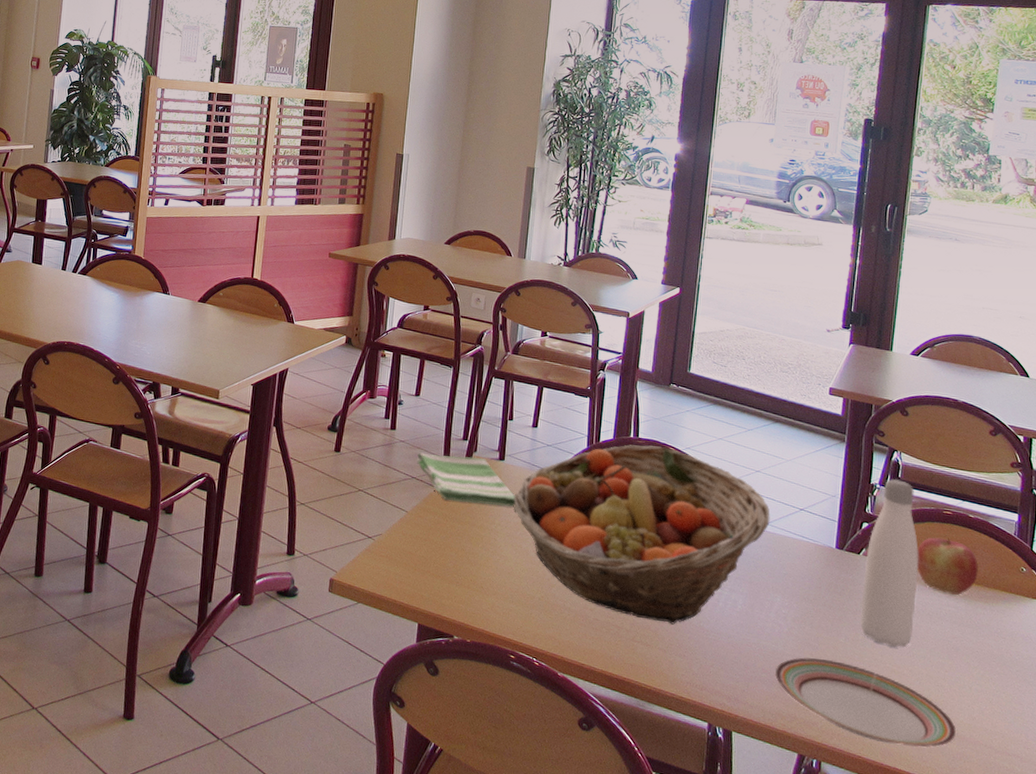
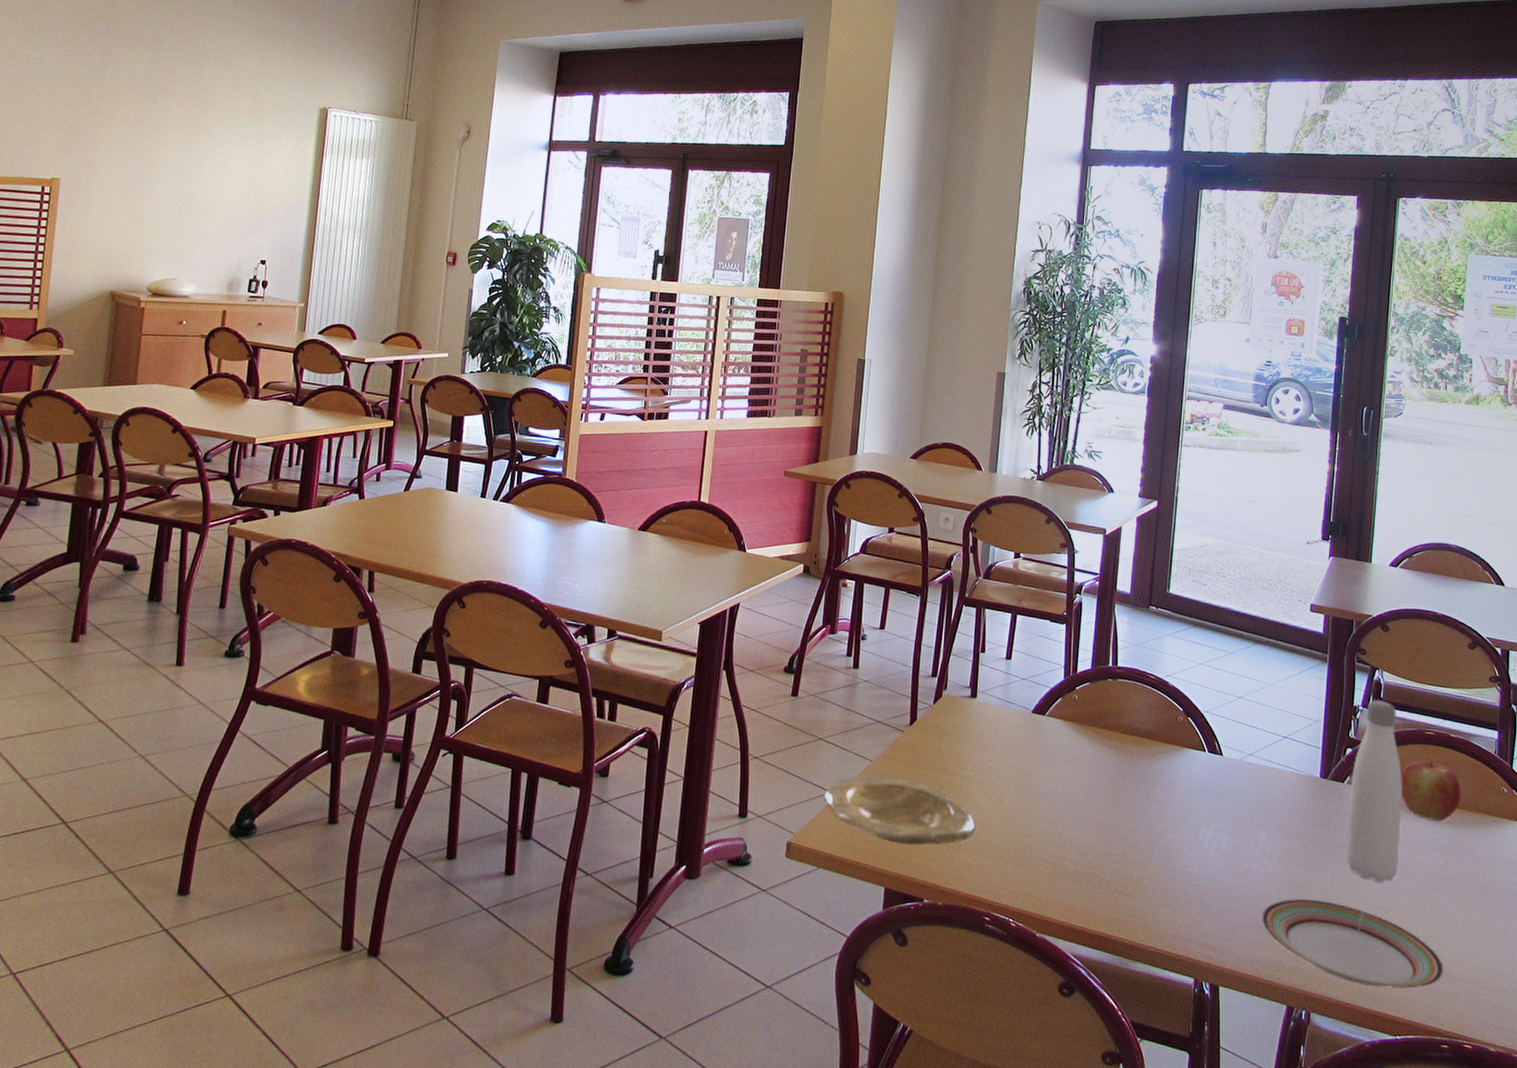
plate: none [363,525,503,589] -> present [824,775,976,846]
dish towel: present [416,452,516,507] -> none [881,692,989,750]
fruit basket: present [513,444,770,625] -> none [986,674,1254,871]

